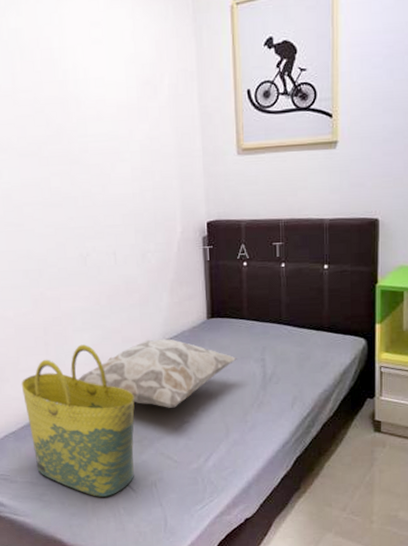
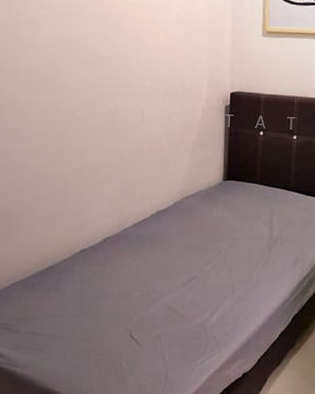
tote bag: present [21,344,135,497] -> none [35,197,147,349]
decorative pillow: present [77,339,237,408] -> none [93,196,247,263]

